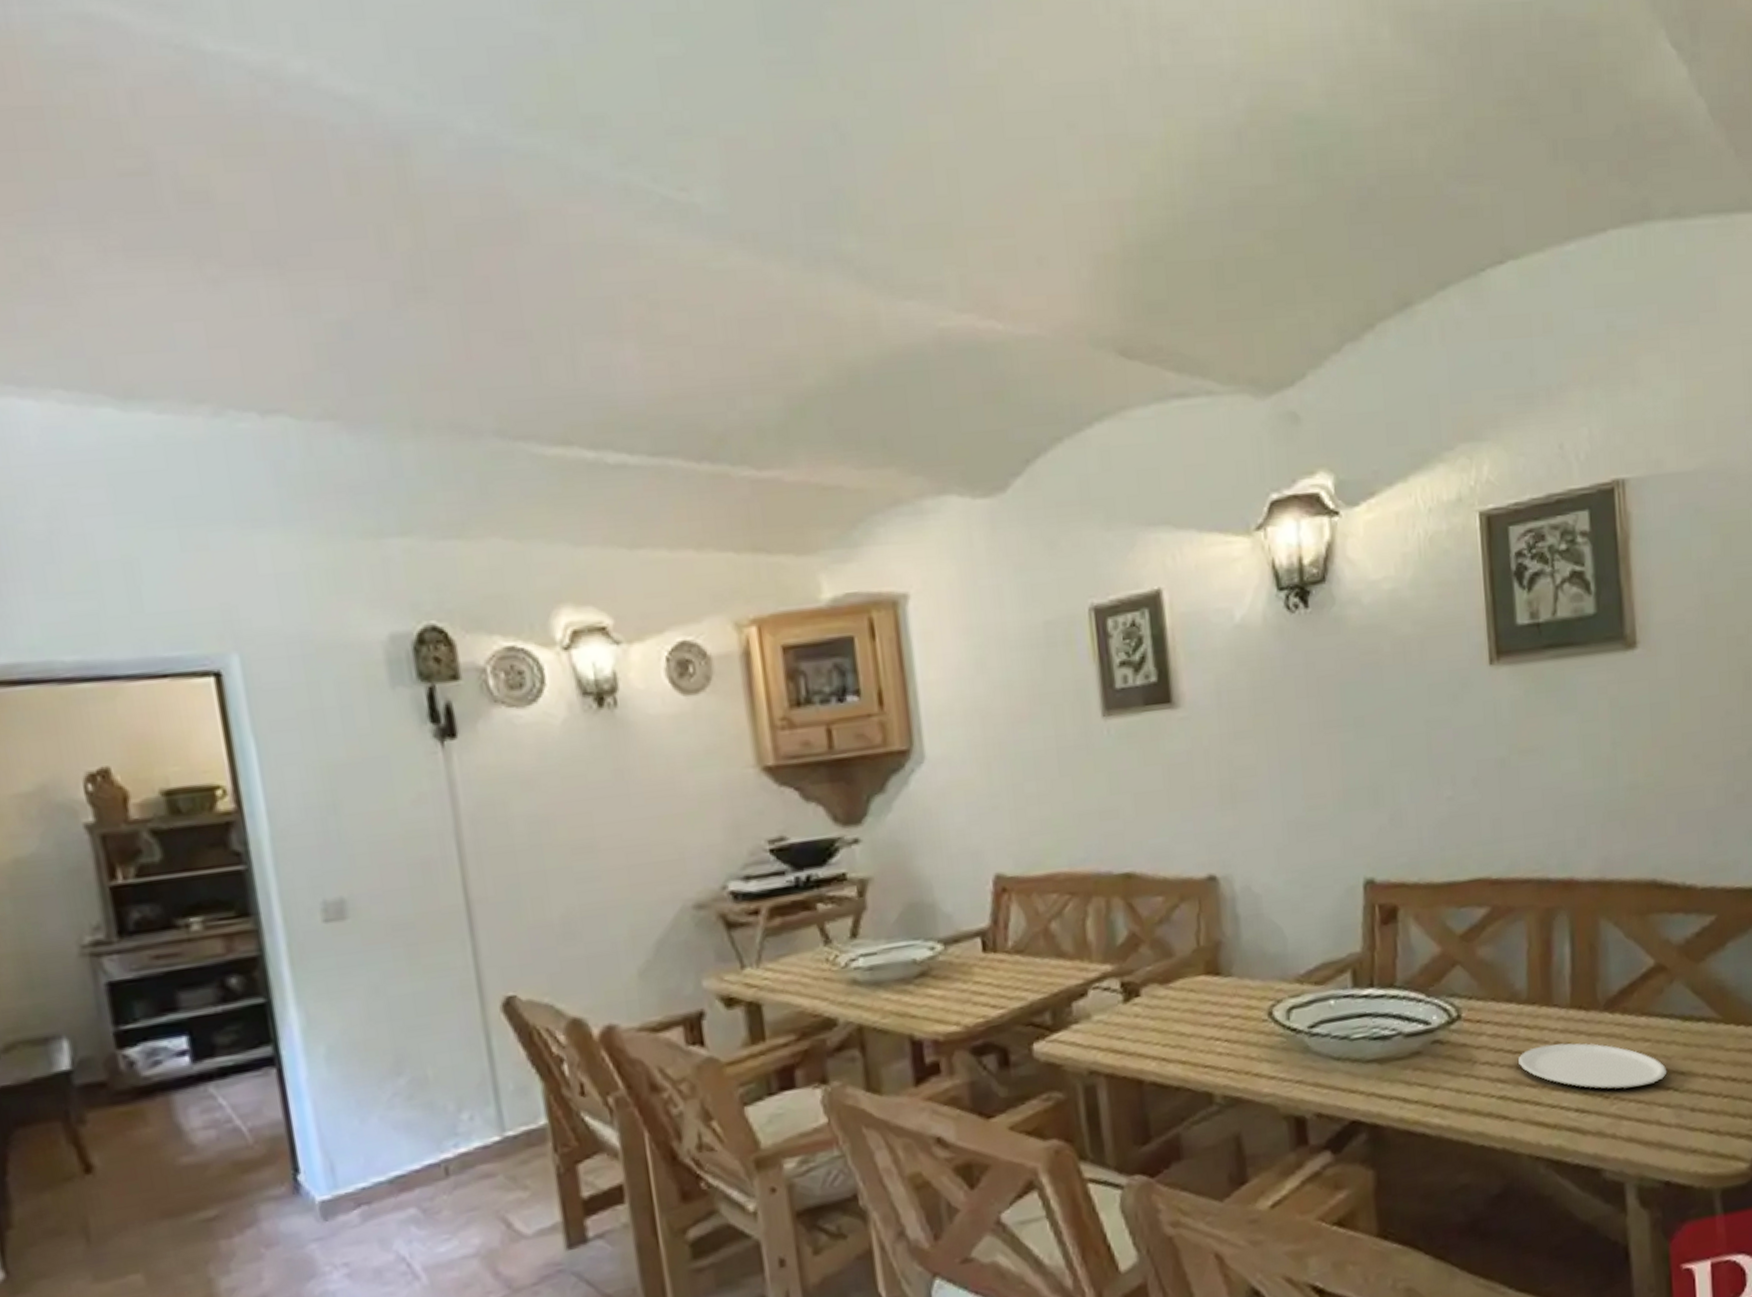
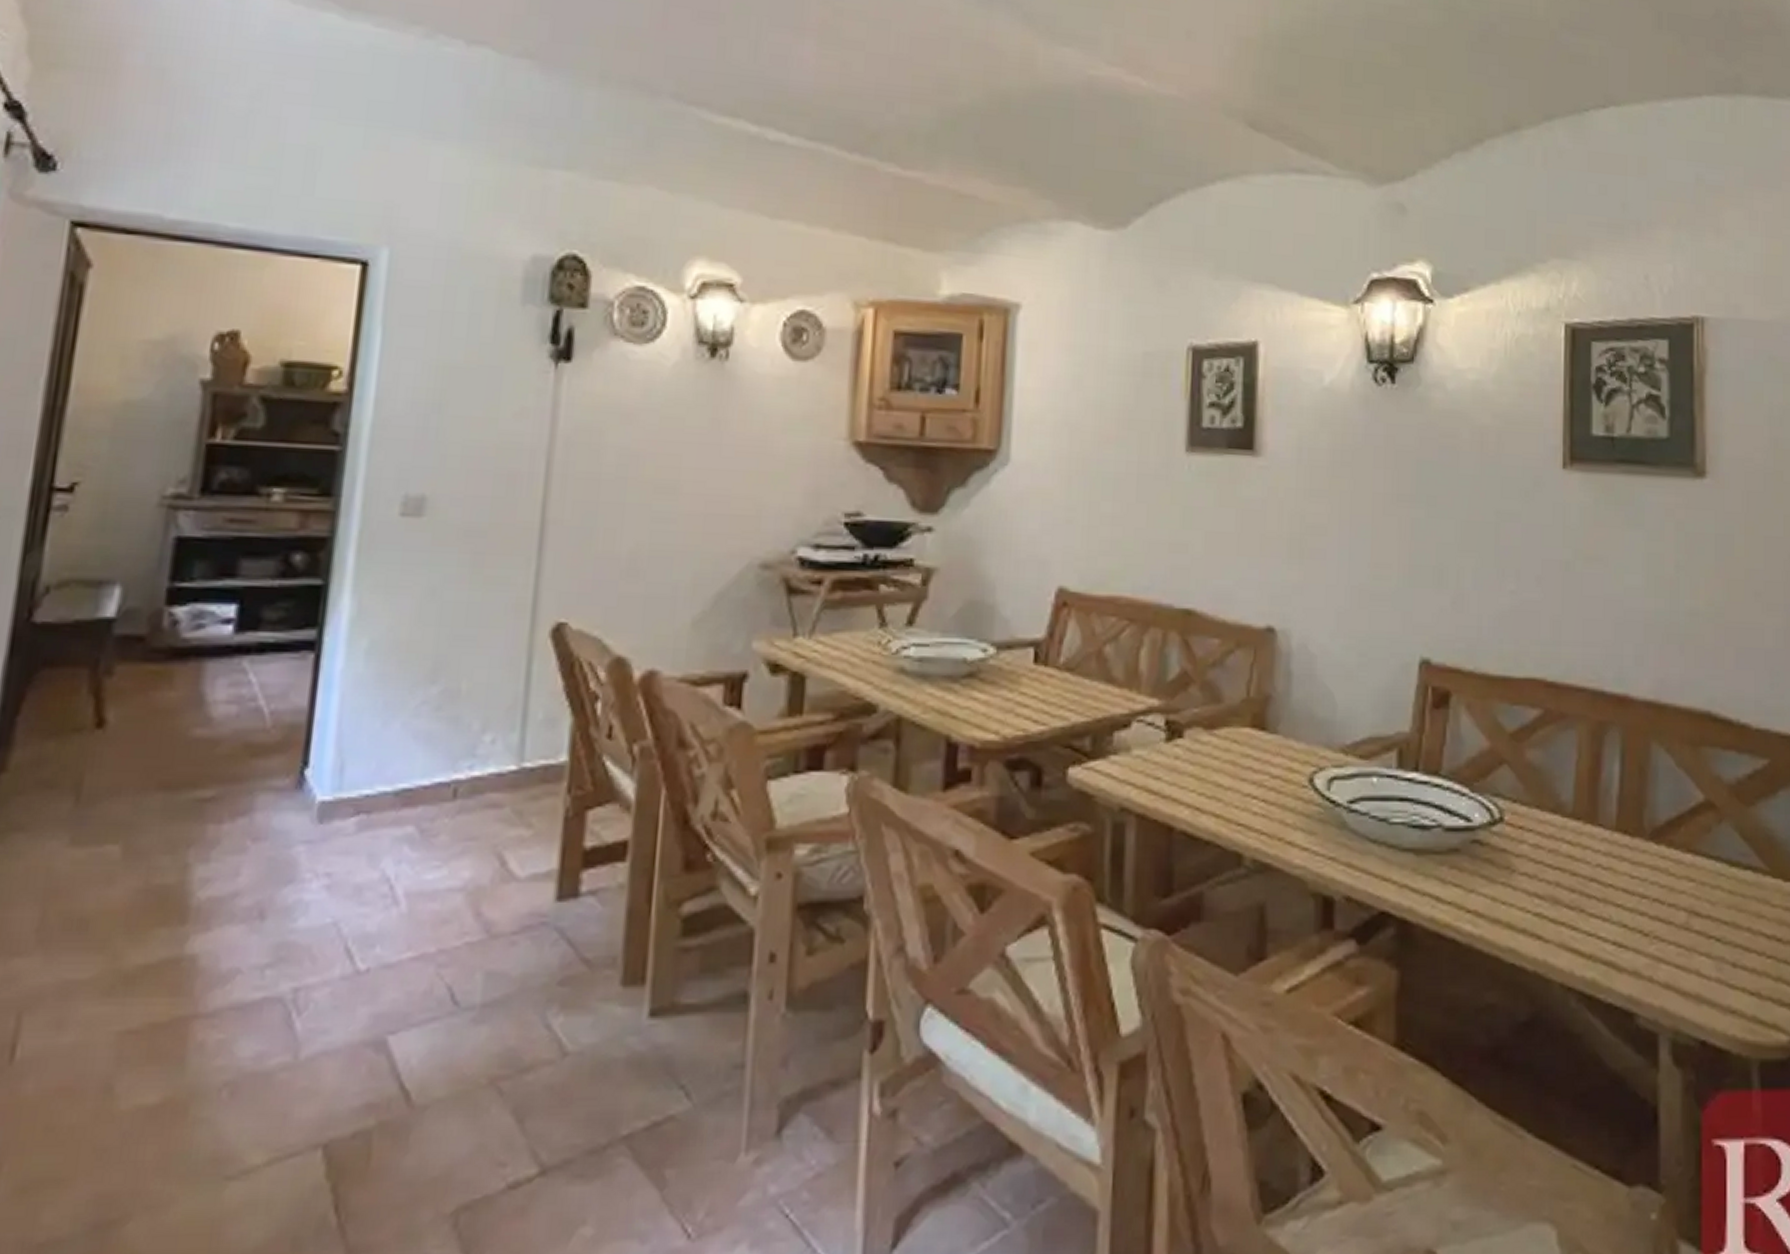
plate: present [1518,1043,1667,1090] -> none [1558,866,1710,930]

